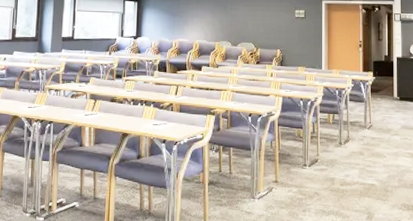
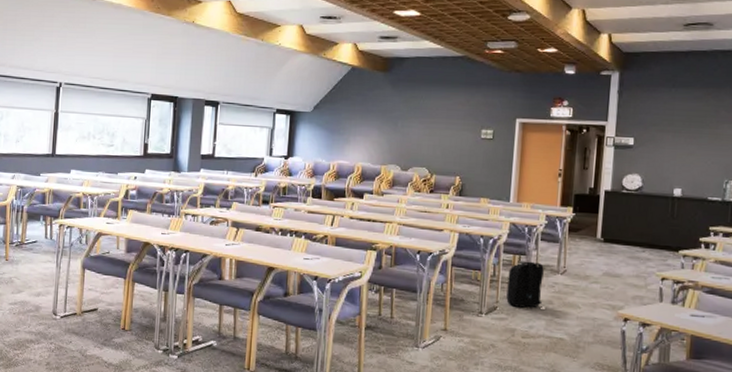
backpack: none [325,119,355,159] -> present [506,261,544,308]

